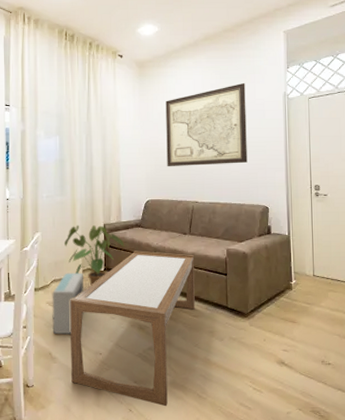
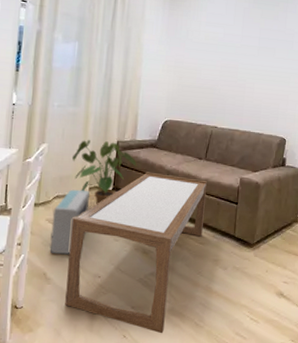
wall art: present [165,82,247,167] -> none [190,10,278,93]

